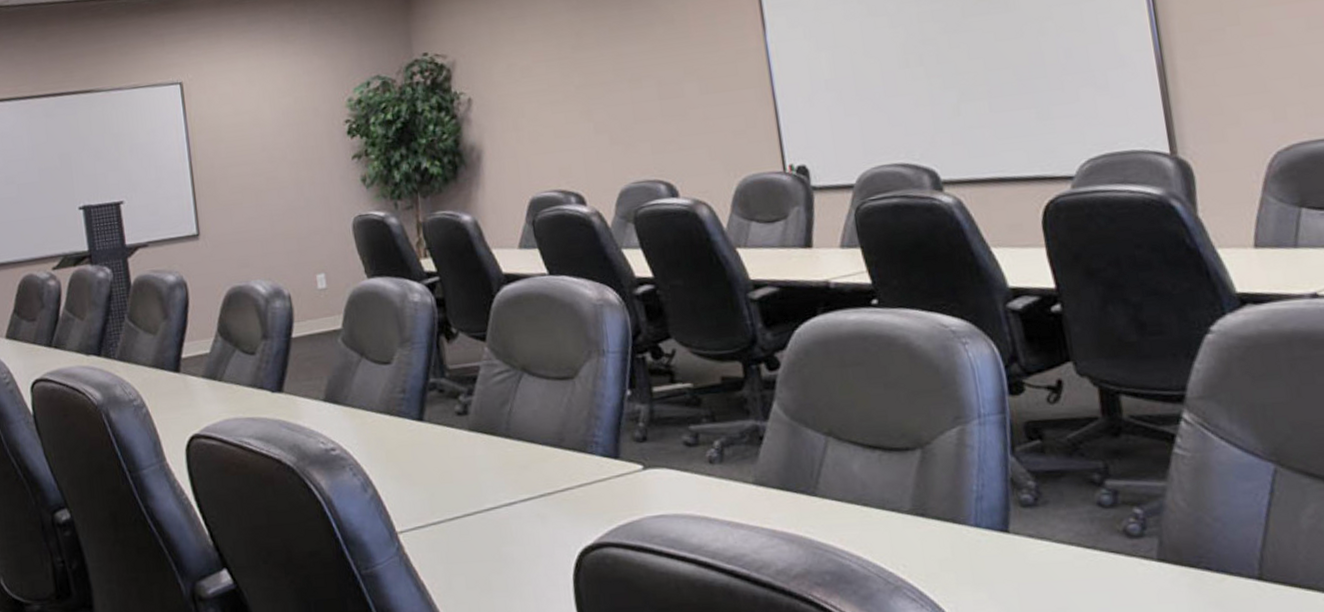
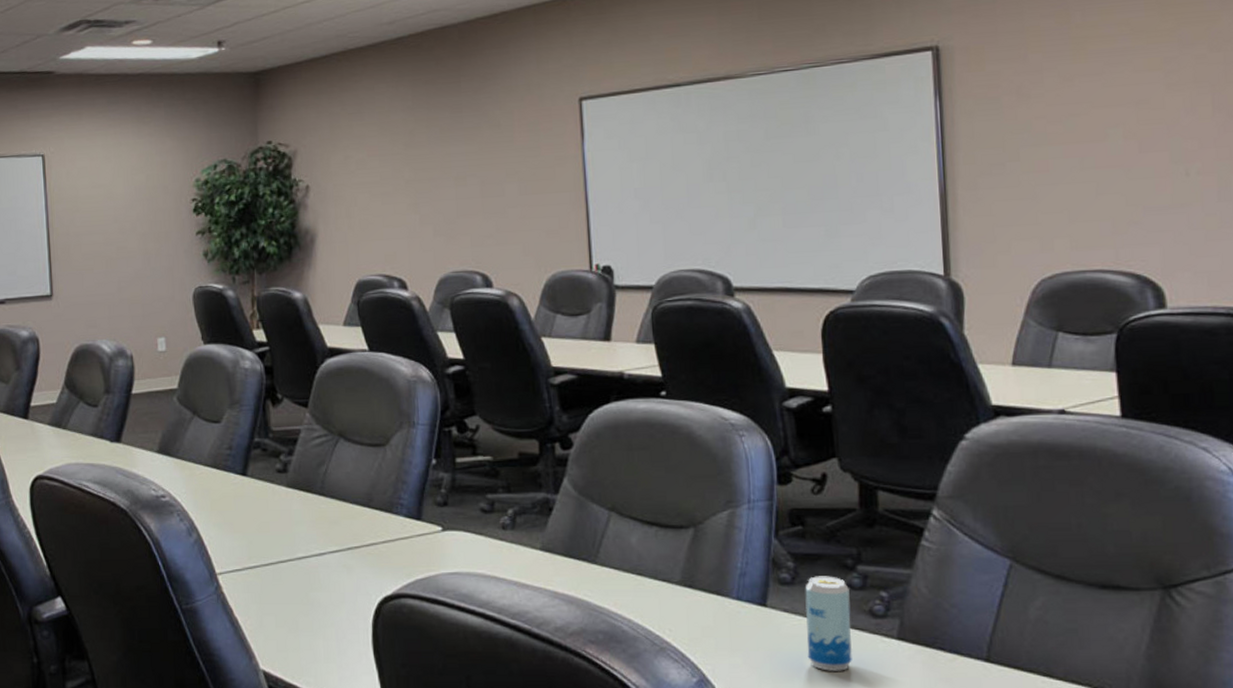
beverage can: none [1049,494,1110,602] -> present [805,576,852,671]

